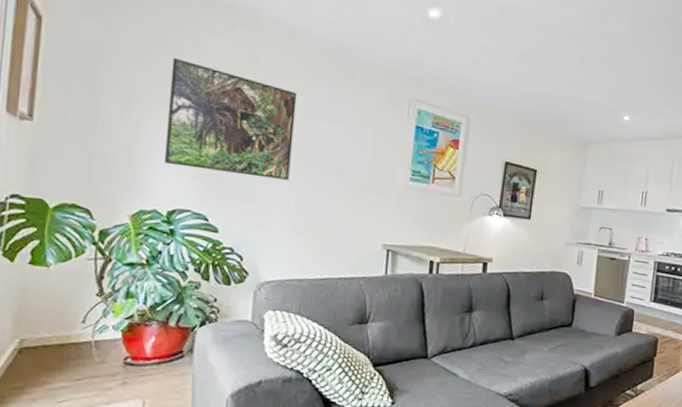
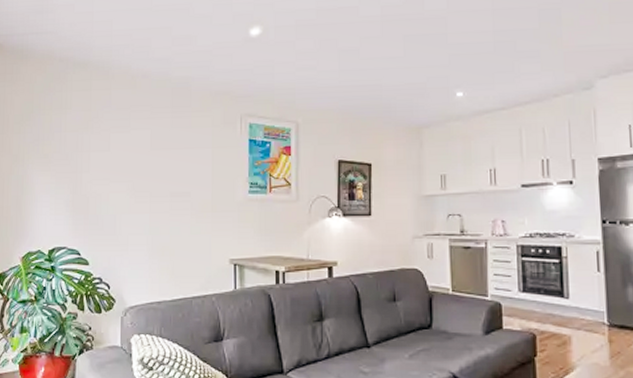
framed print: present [163,57,297,180] -> none [44,115,144,209]

